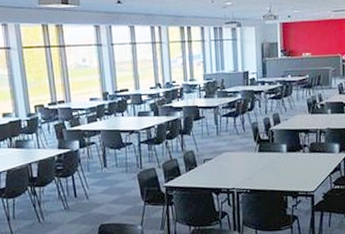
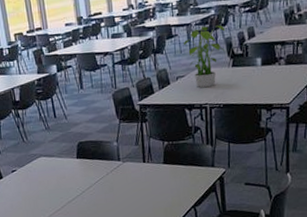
potted plant: none [210,109,252,172] -> present [183,25,226,88]

